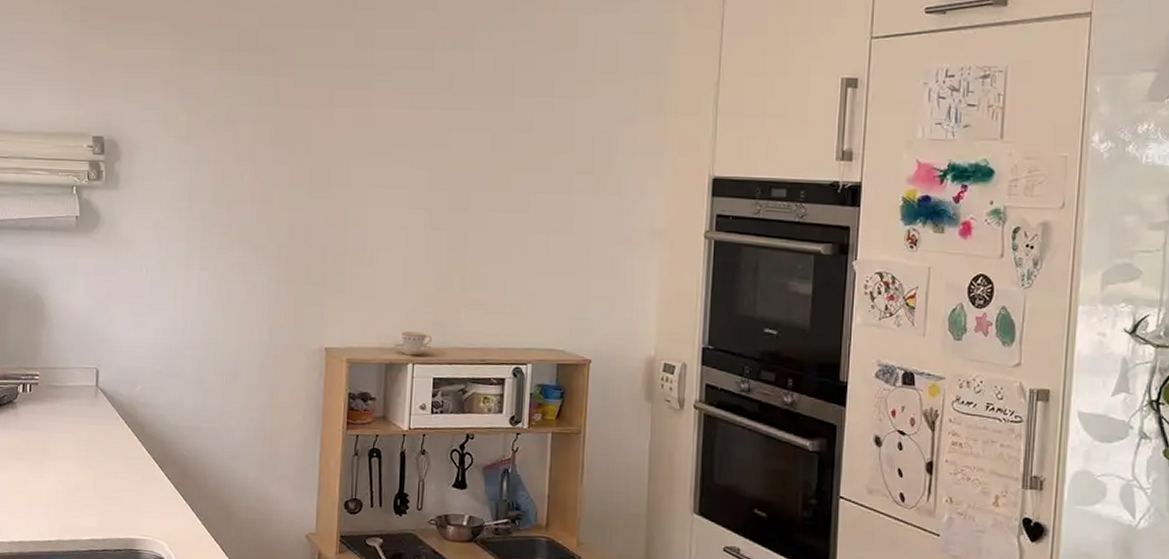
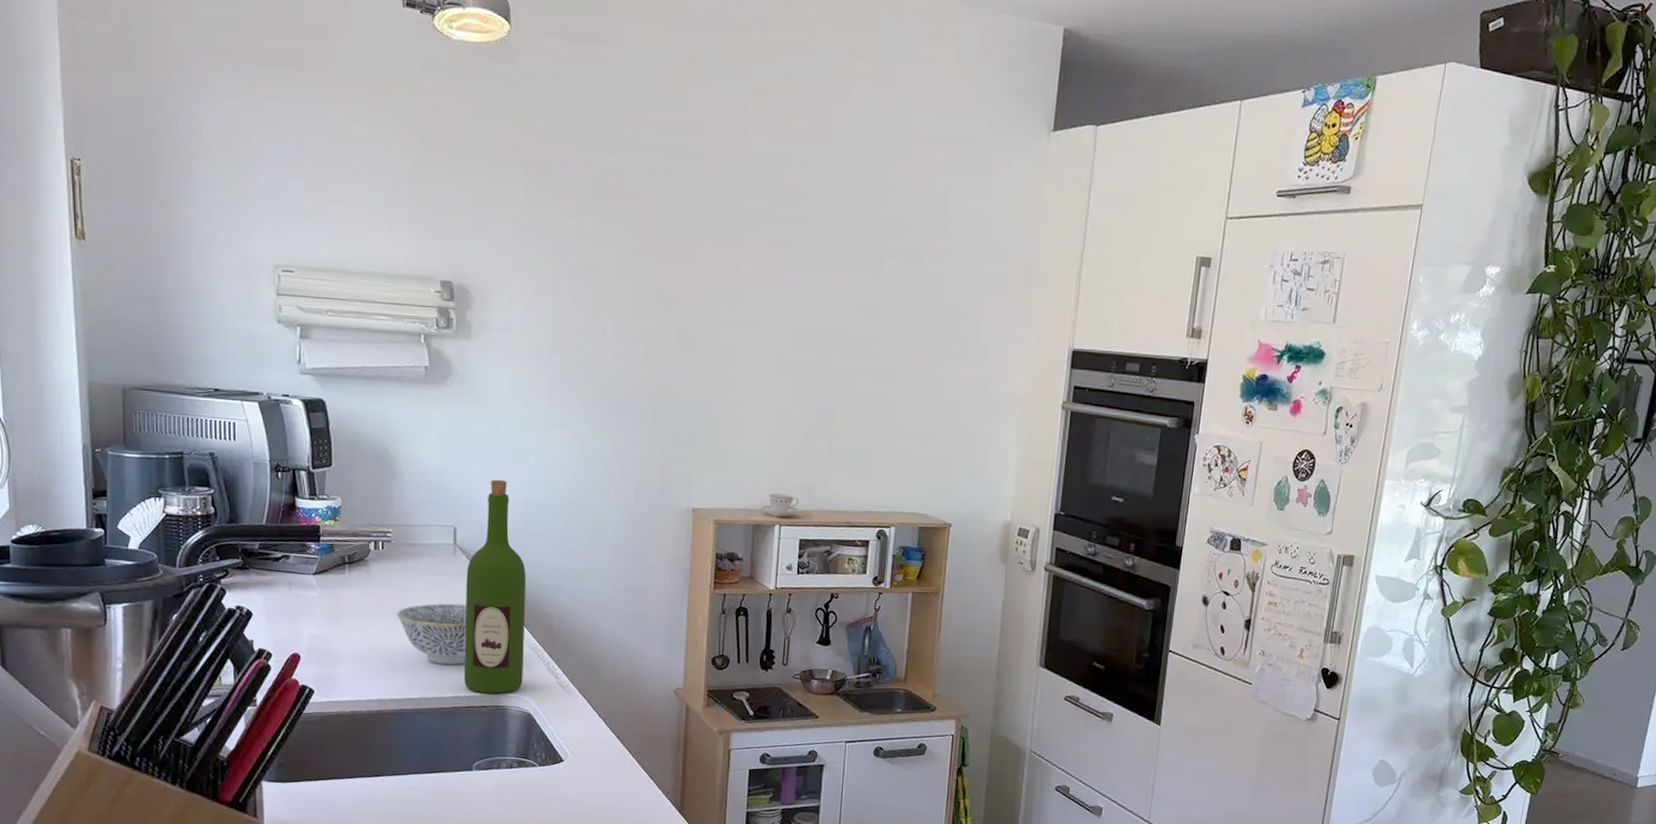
bowl: none [40,444,106,507] -> present [396,603,467,665]
wine bottle: none [101,322,163,537] -> present [464,479,527,694]

